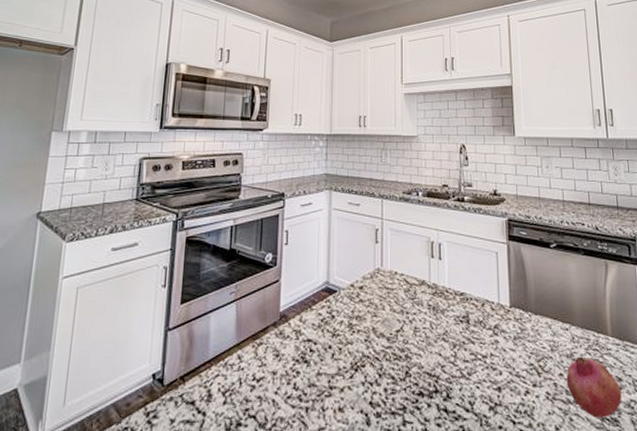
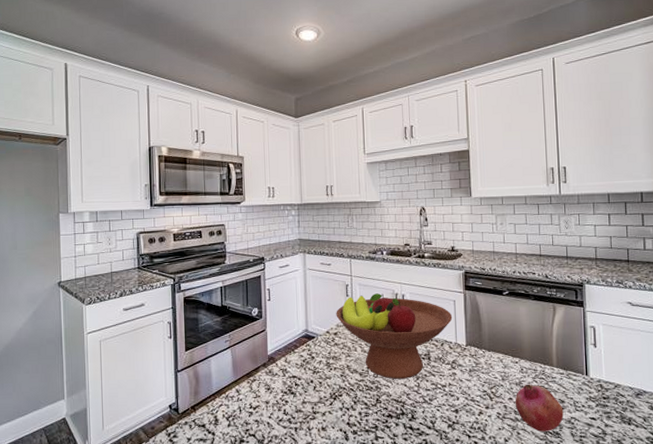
fruit bowl: none [363,241,495,346] -> present [336,293,453,379]

